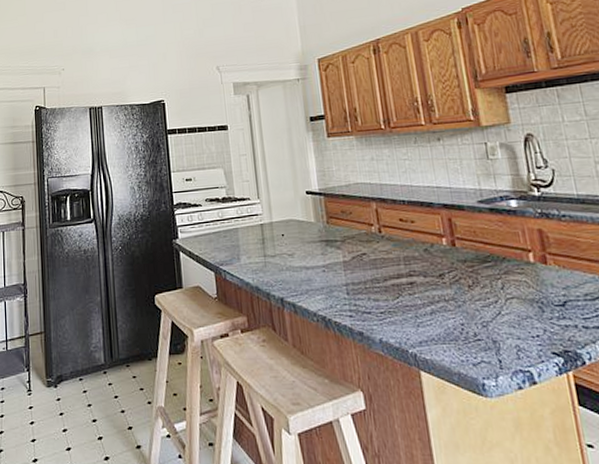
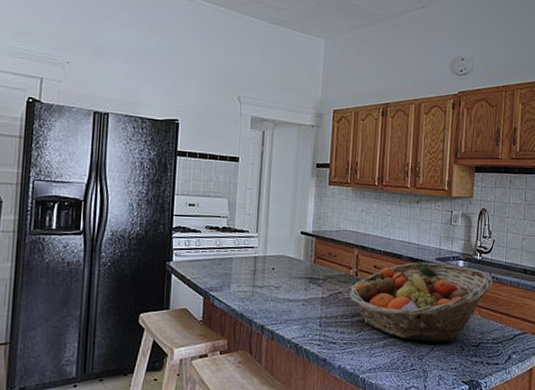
fruit basket: none [375,206,566,304] -> present [349,262,493,342]

